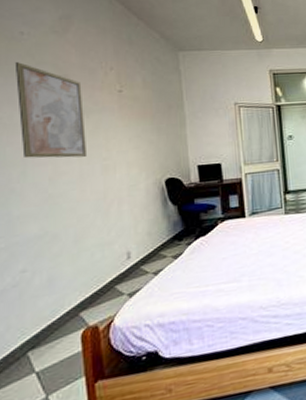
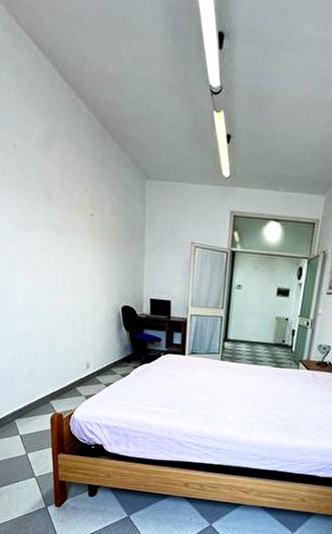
wall art: present [14,62,88,159] -> none [9,175,62,273]

